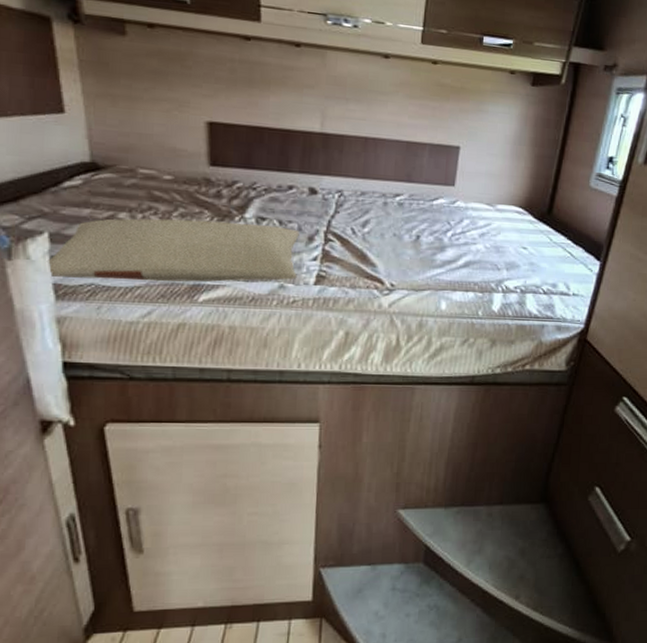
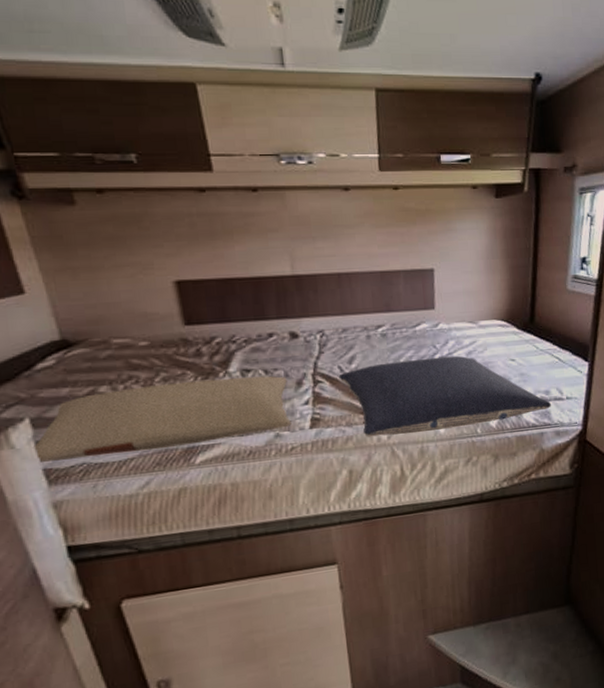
pillow: none [350,231,557,307] -> present [338,355,552,437]

